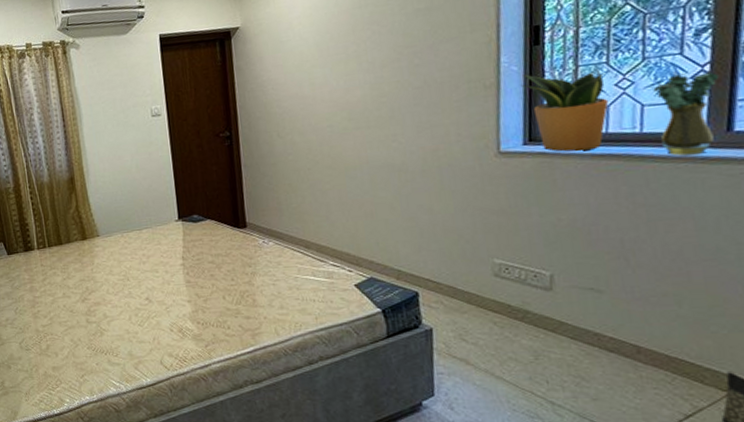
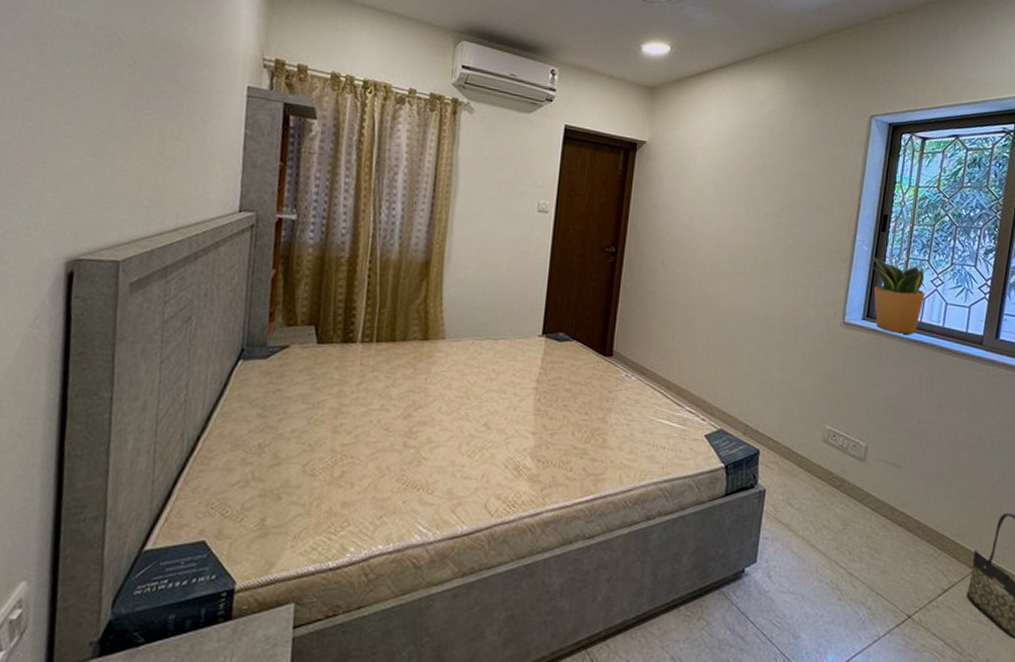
vase: present [653,70,720,157] -> none [954,280,996,355]

